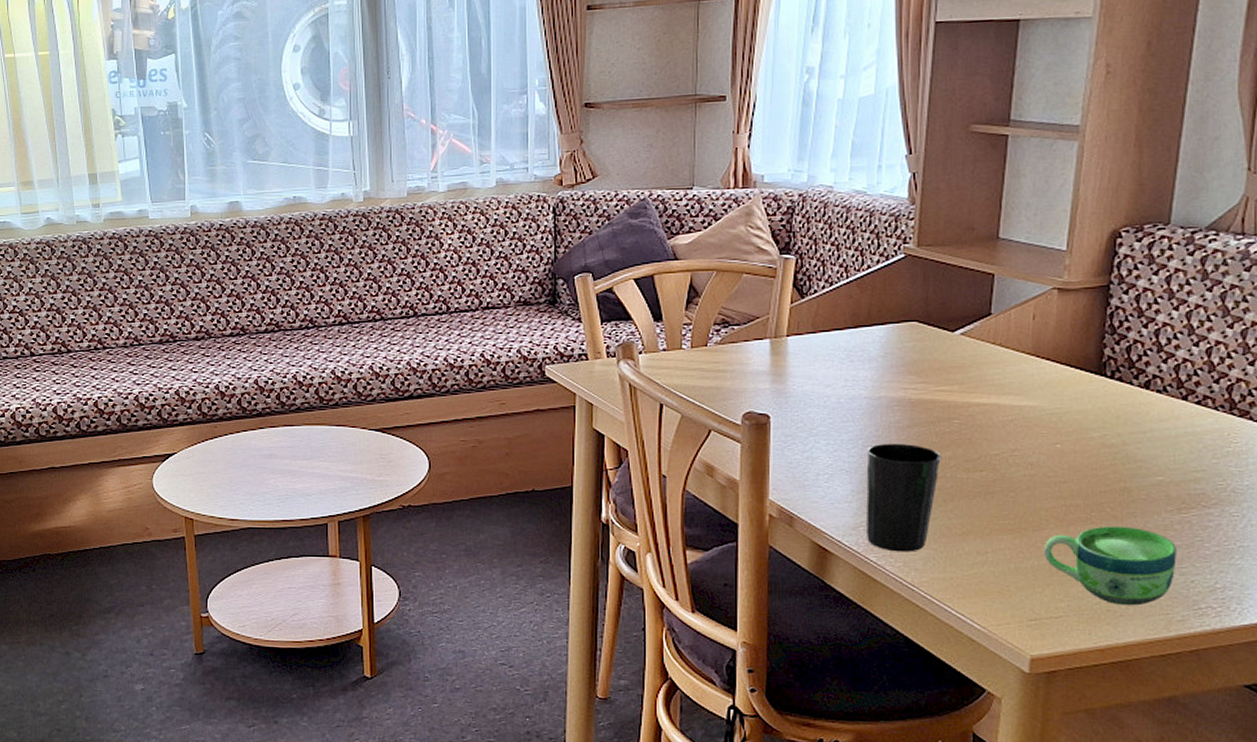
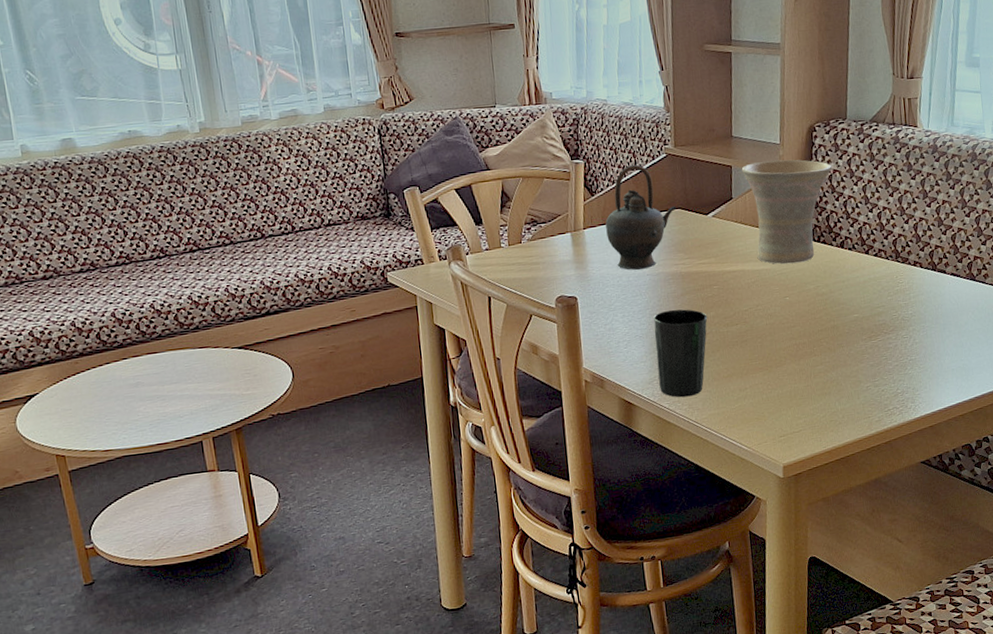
teapot: none [816,264,912,390] -> present [605,164,676,270]
vase: none [1007,271,1141,402] -> present [741,159,832,264]
cup: present [1043,526,1177,606] -> none [784,355,872,416]

